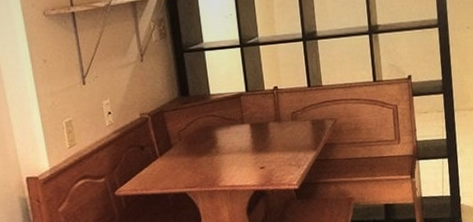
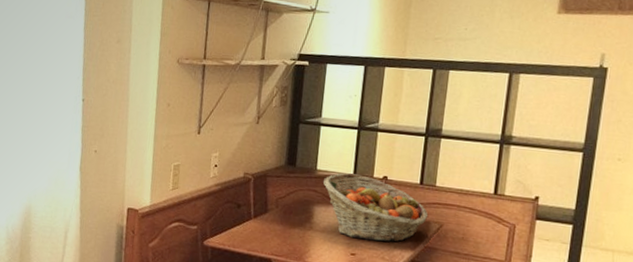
fruit basket: none [219,90,322,152] -> present [323,173,429,242]

